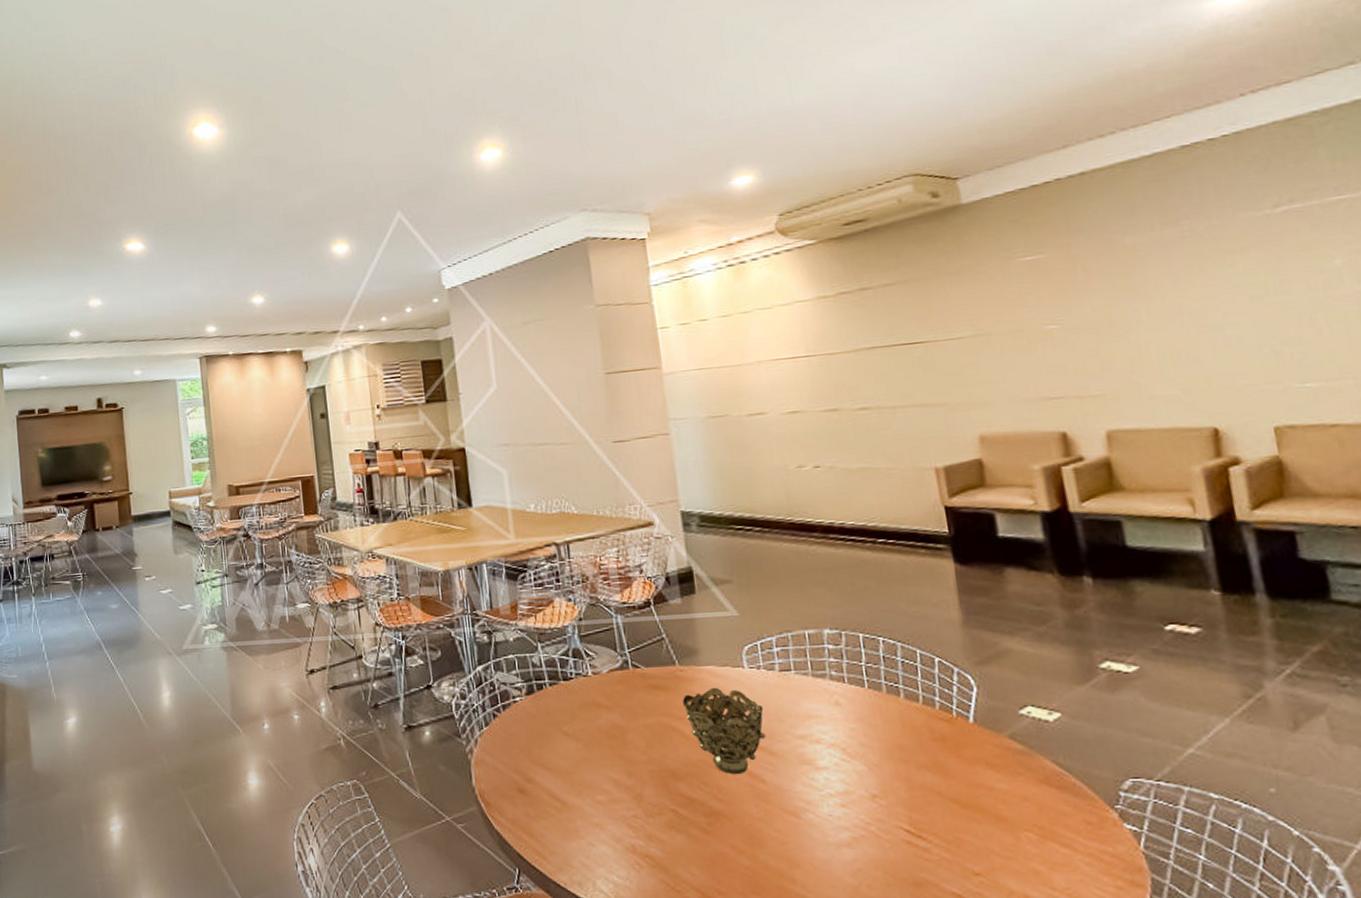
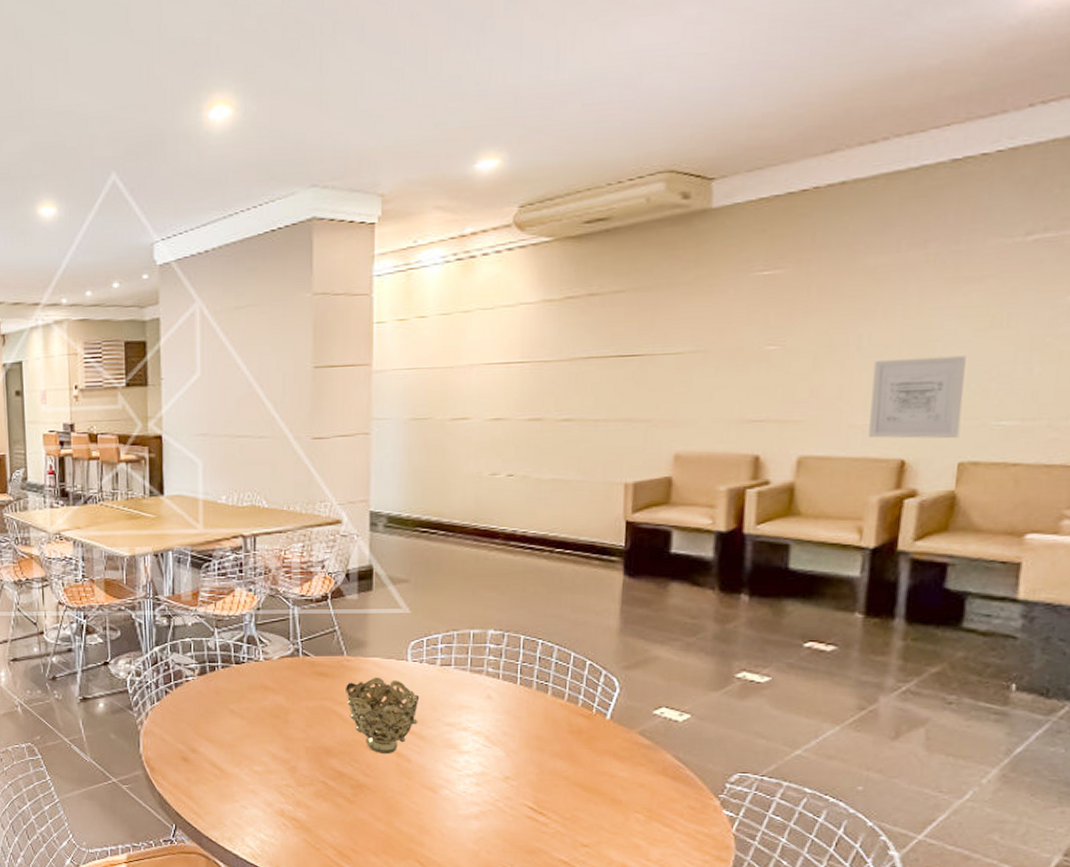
wall art: none [1158,322,1267,408] -> present [868,356,966,439]

